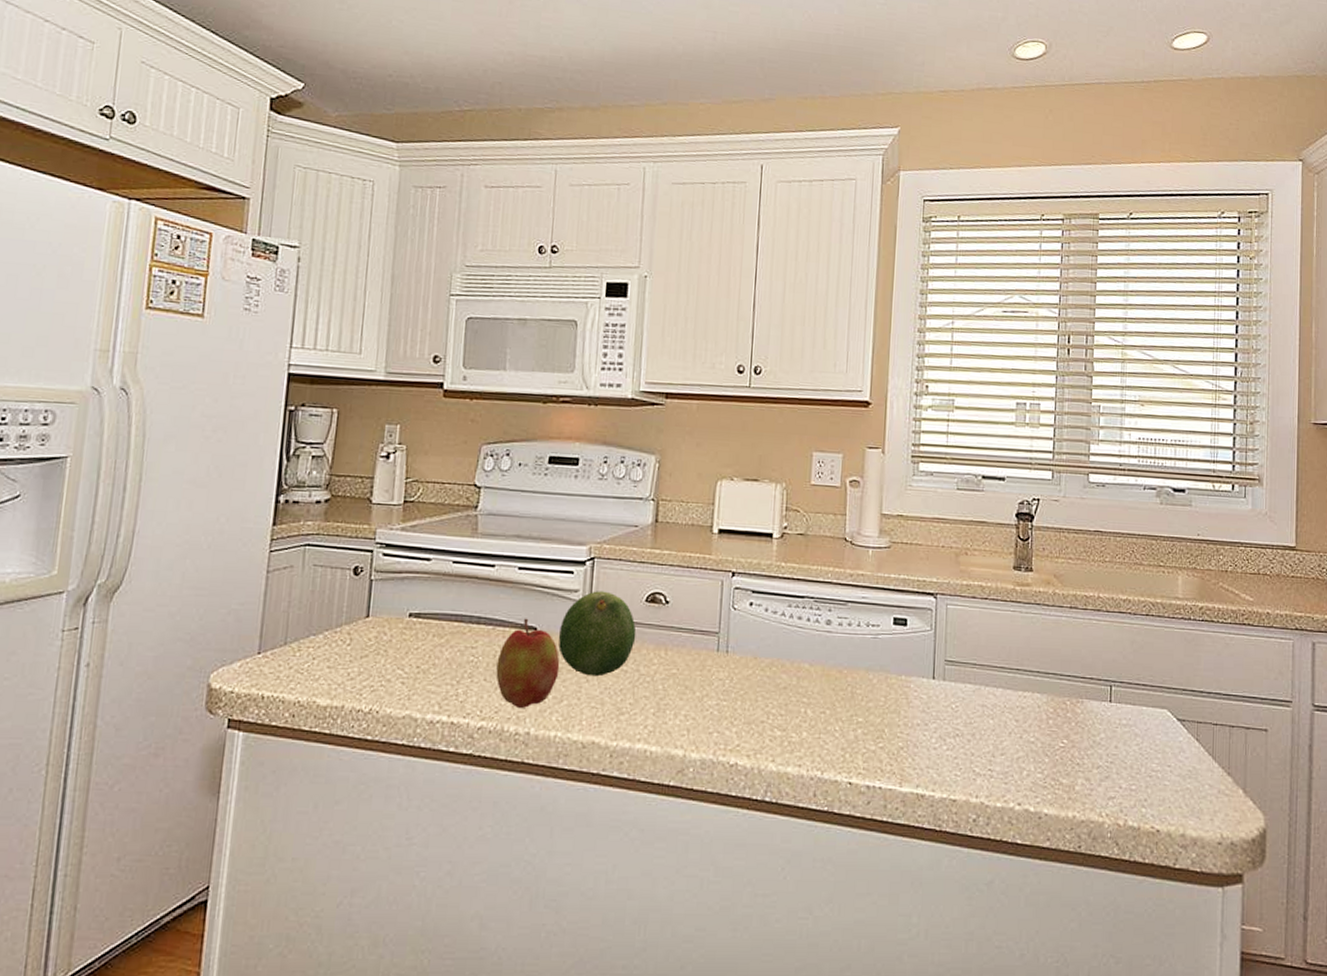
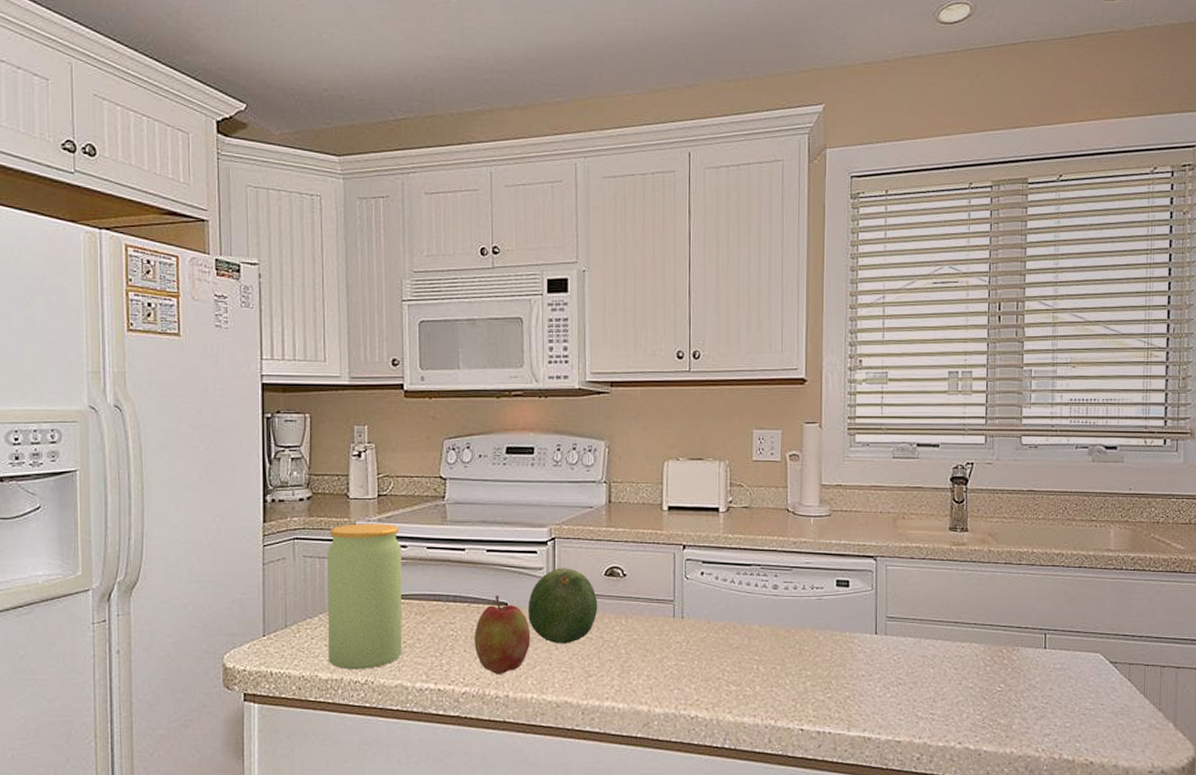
jar: none [330,531,425,696] -> present [327,523,403,669]

